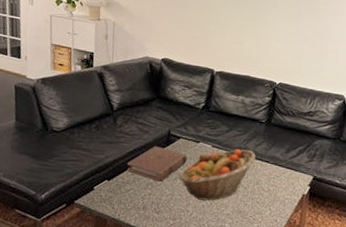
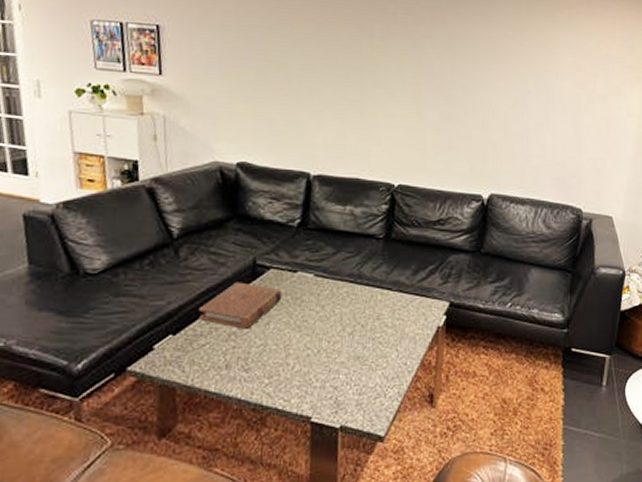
fruit basket: present [178,149,256,201] -> none [271,276,374,348]

